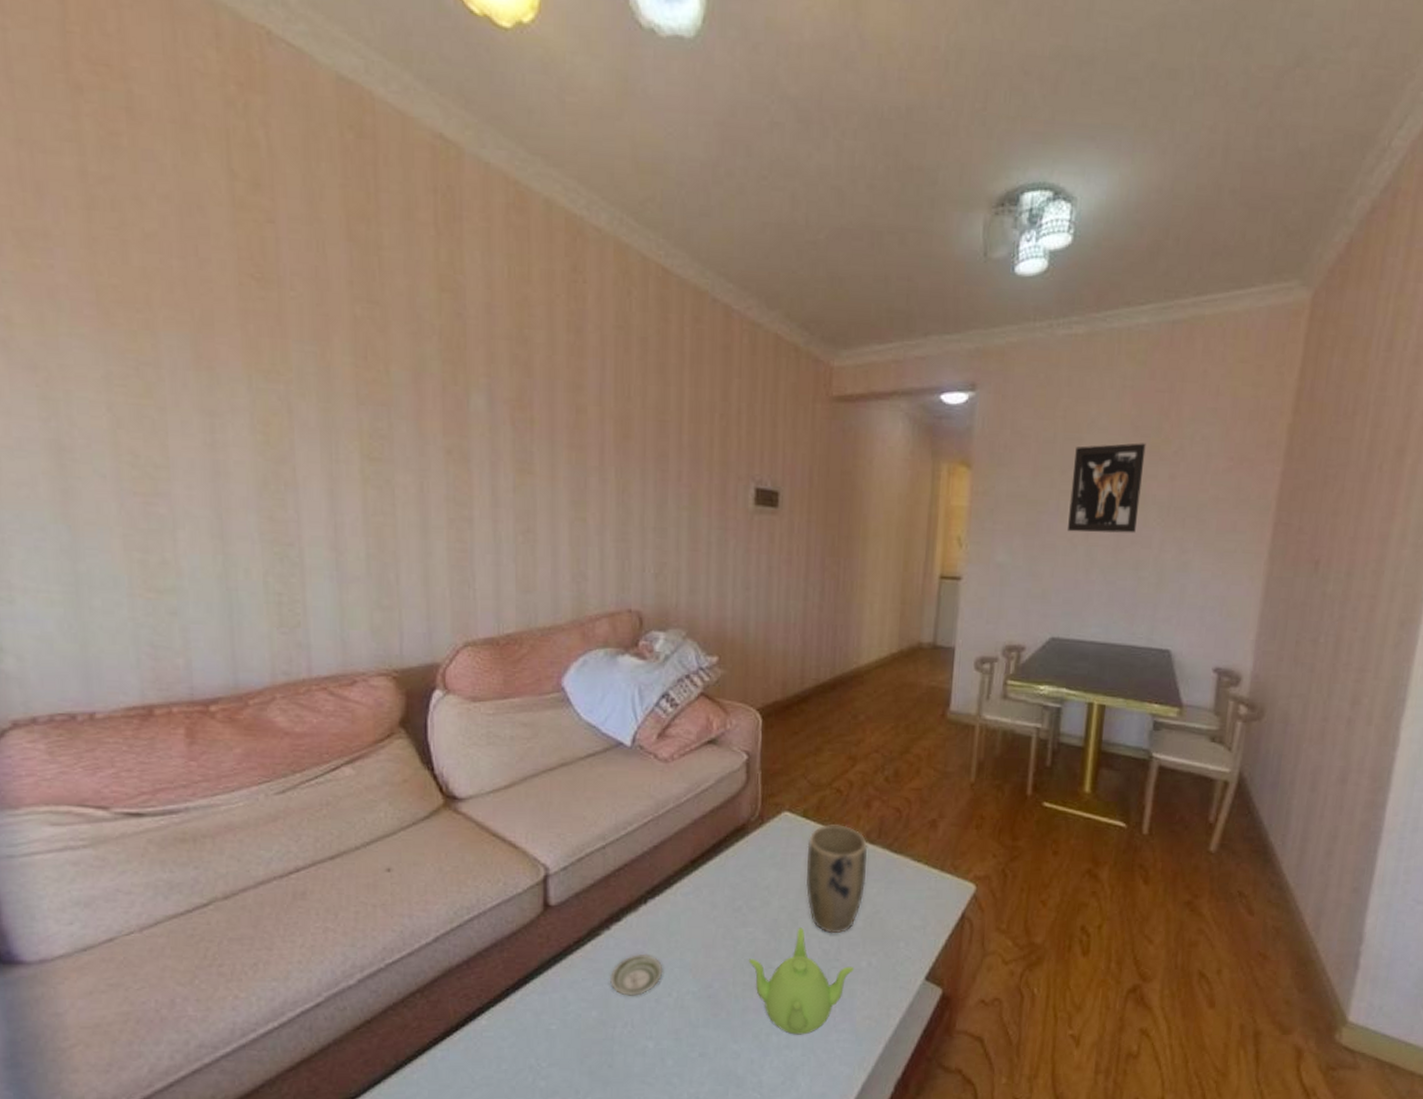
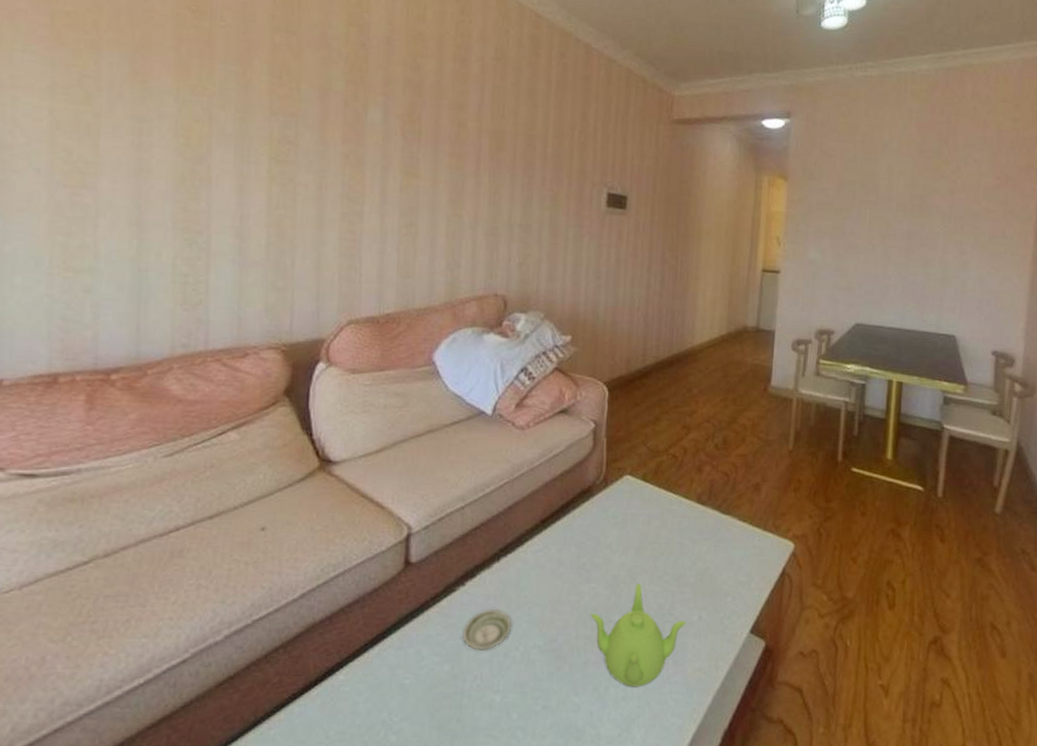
plant pot: present [805,825,868,934] -> none [643,487,700,589]
wall art: present [1068,443,1146,533] -> none [868,163,930,237]

